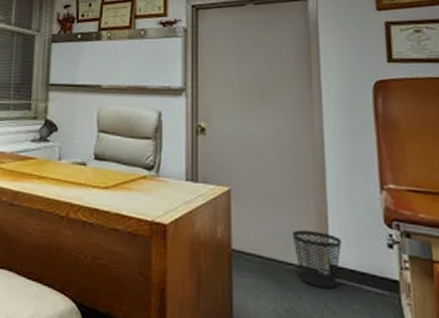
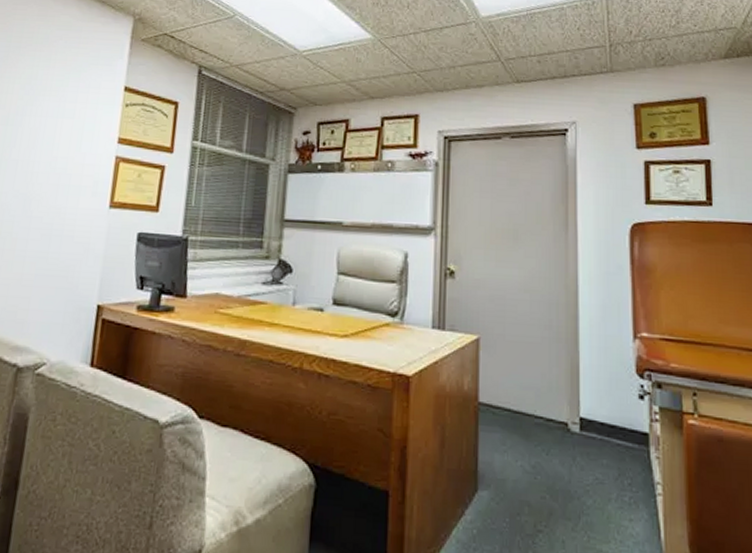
wastebasket: present [292,230,342,289] -> none [542,381,593,443]

